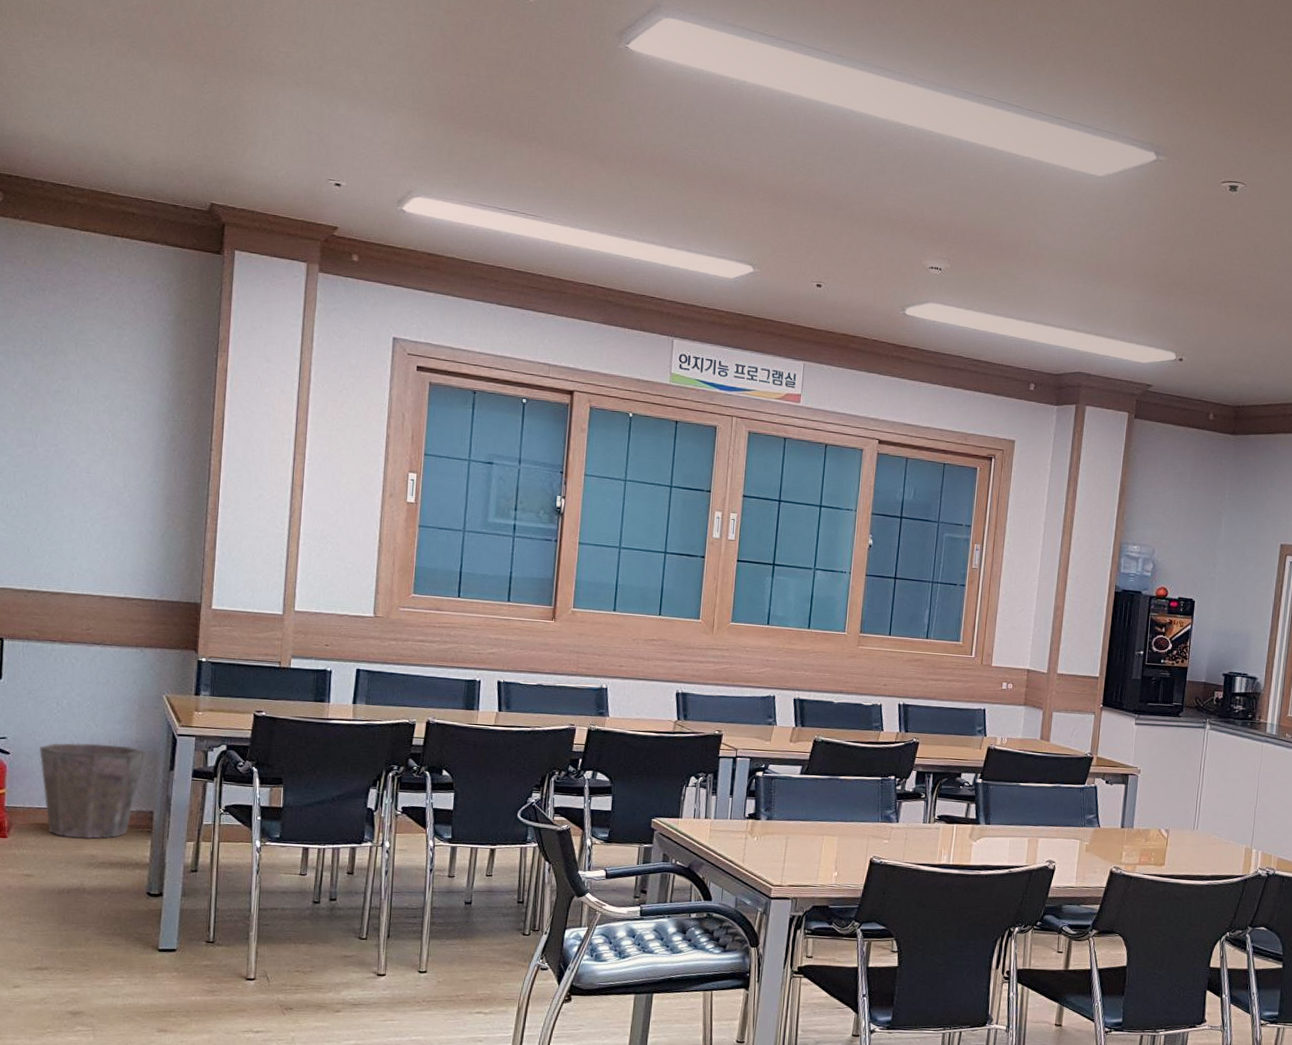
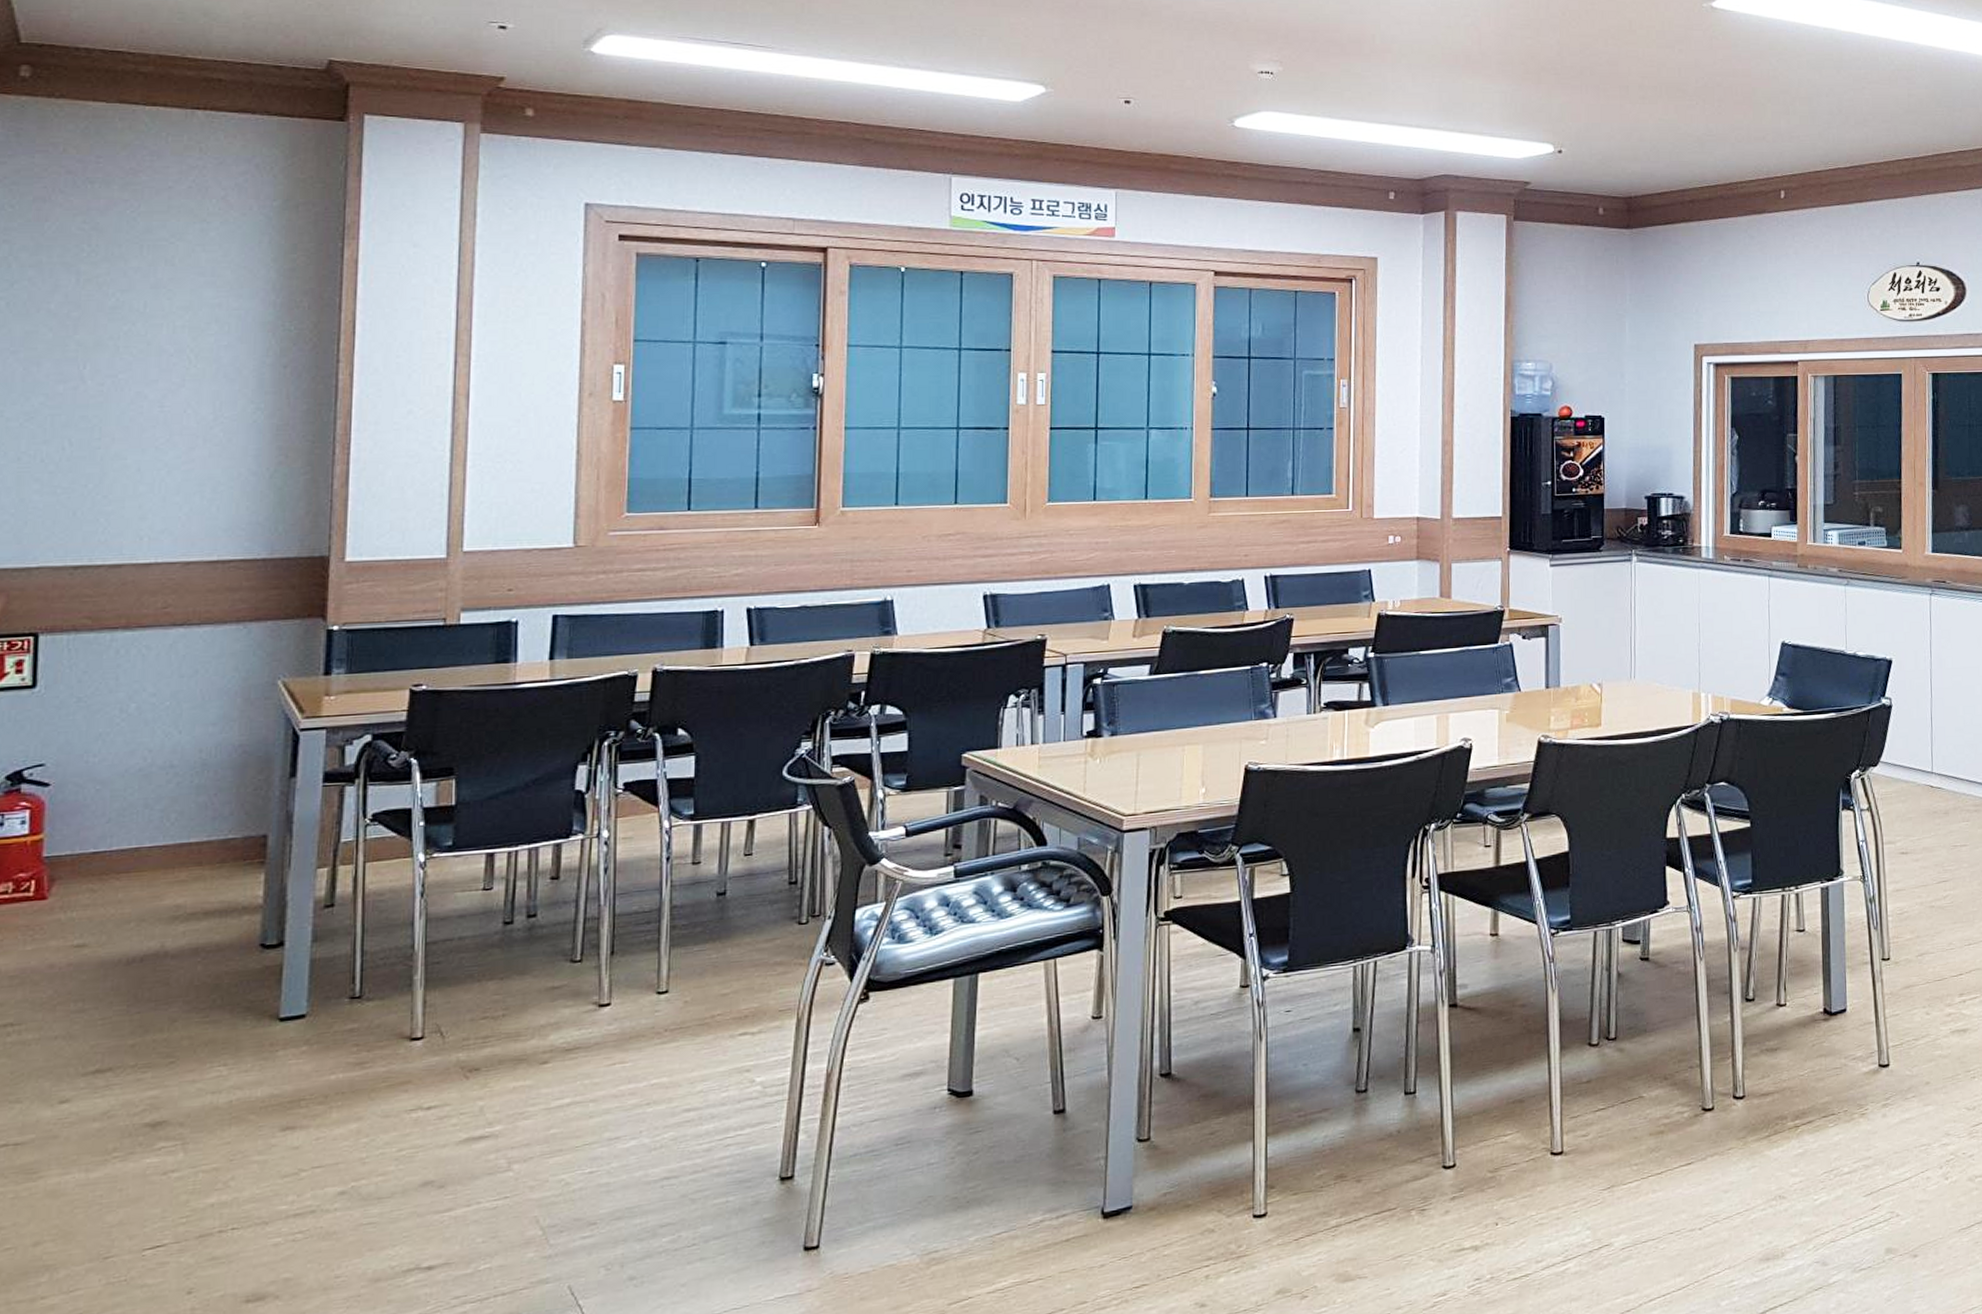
waste bin: present [39,742,145,839] -> none [95,754,253,888]

